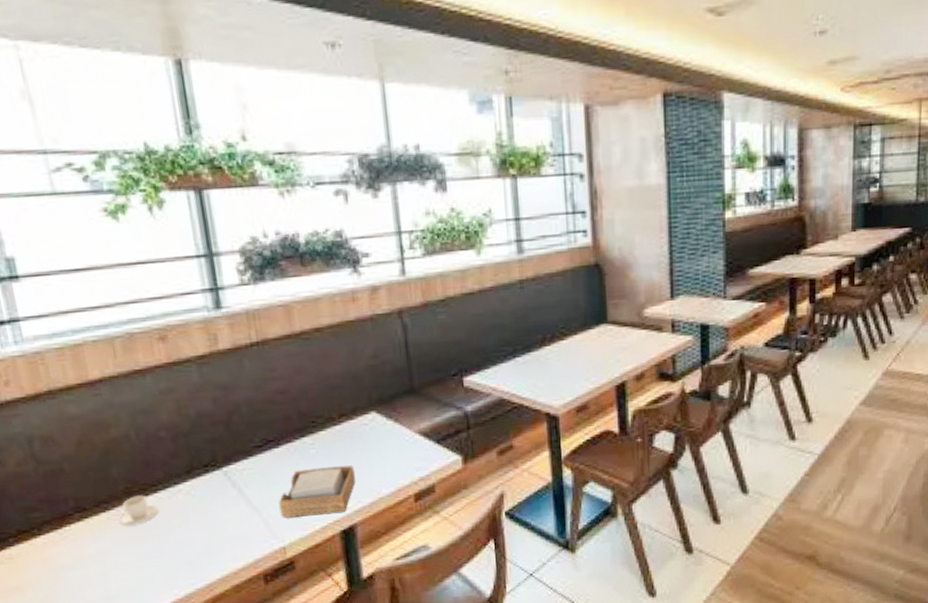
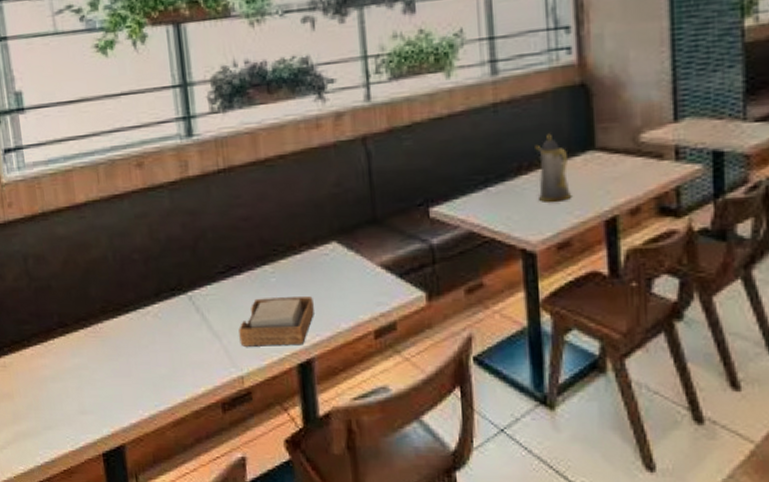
teacup: present [119,495,159,525] -> none [95,314,129,343]
coffee pot: none [556,308,589,370] -> present [535,133,572,202]

